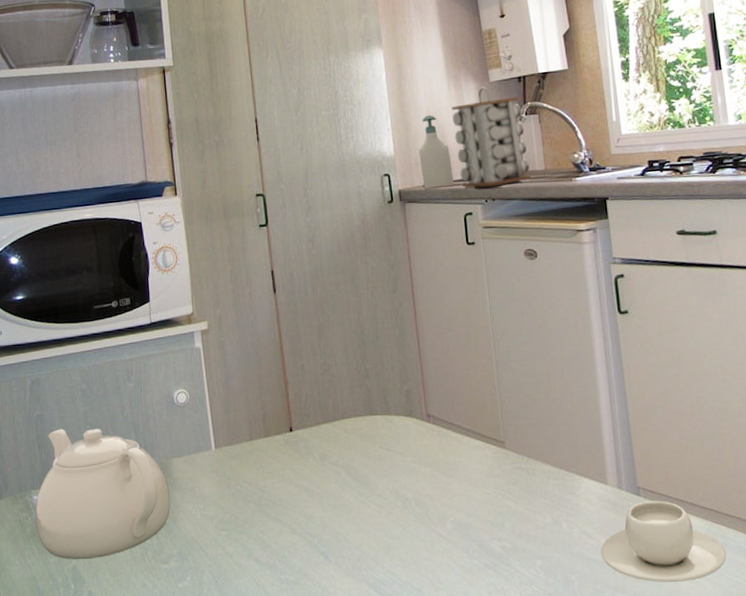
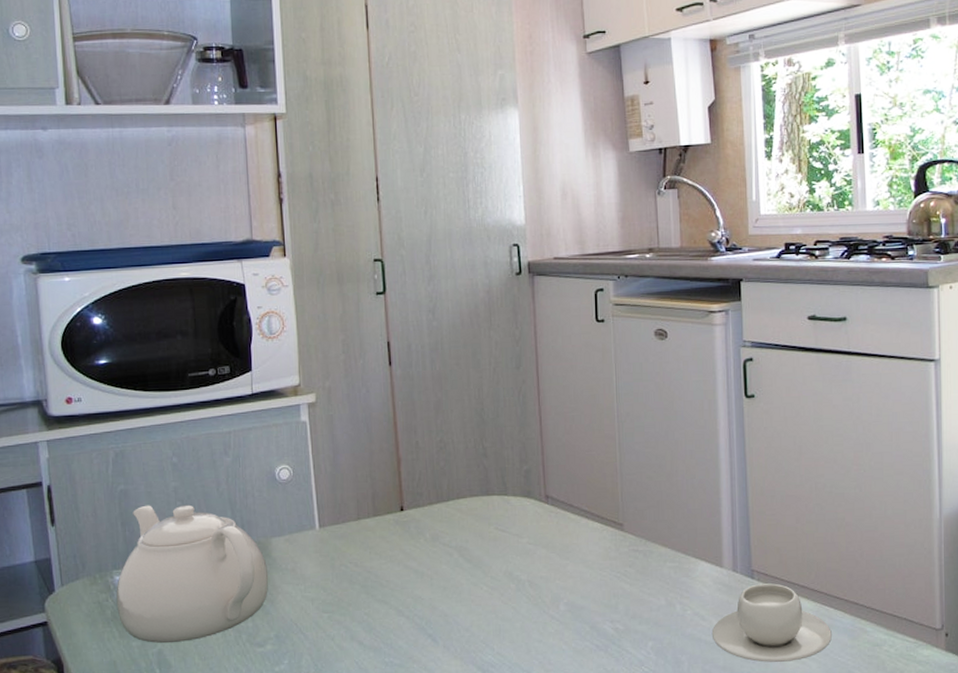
soap bottle: present [418,115,454,190] -> none [551,184,586,263]
spice rack: present [451,86,532,189] -> none [587,156,667,264]

